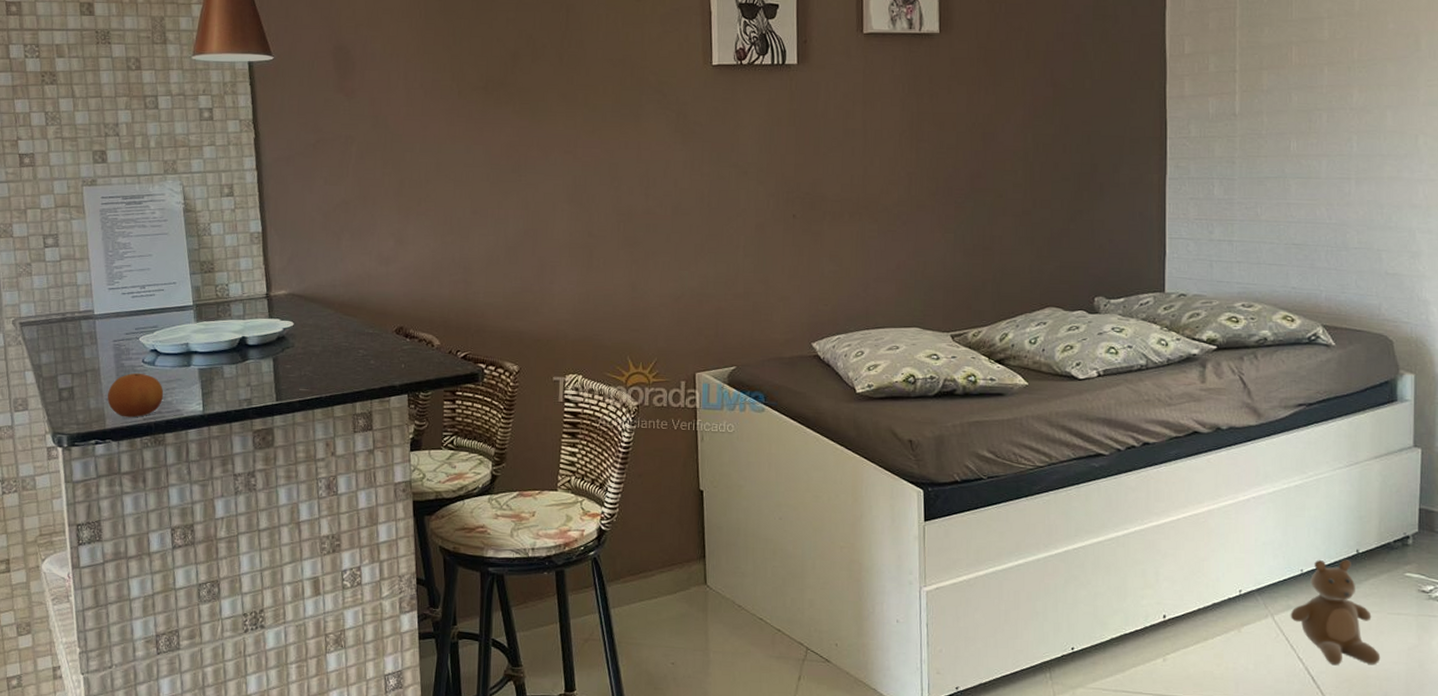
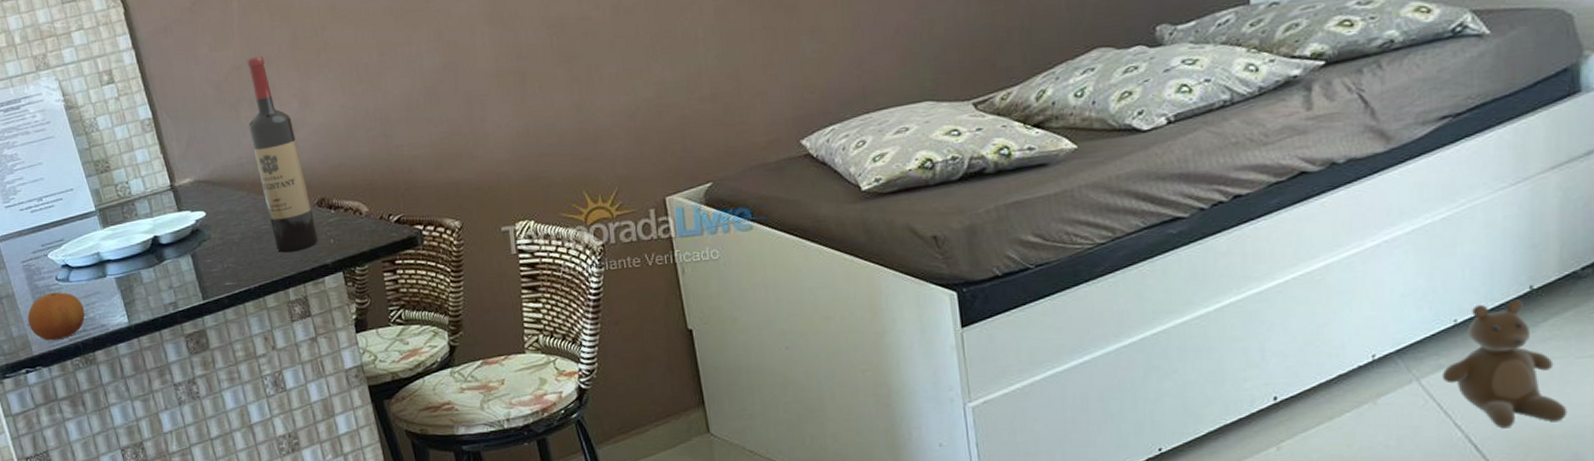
wine bottle: none [346,196,391,371] -> present [247,56,318,254]

